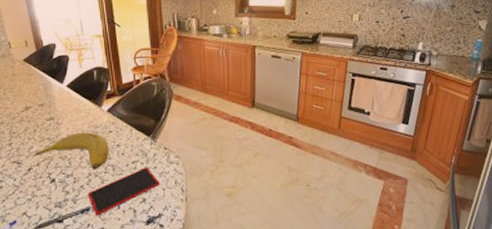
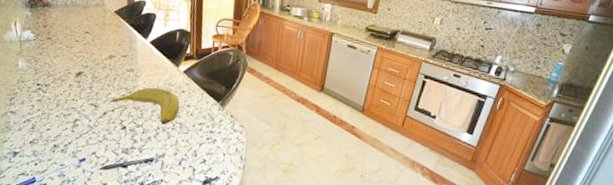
smartphone: present [87,167,159,216] -> none [153,130,221,168]

